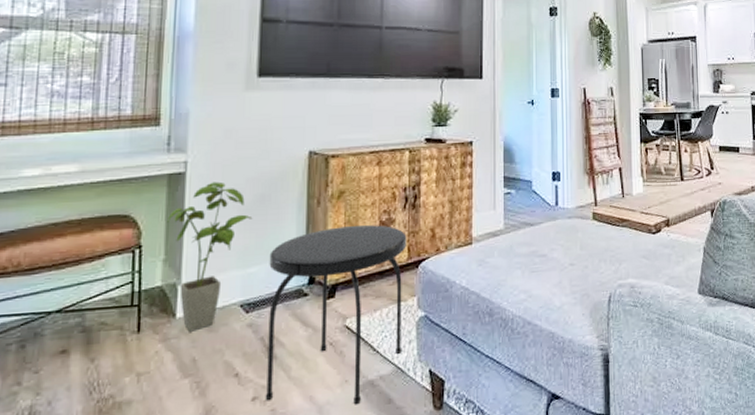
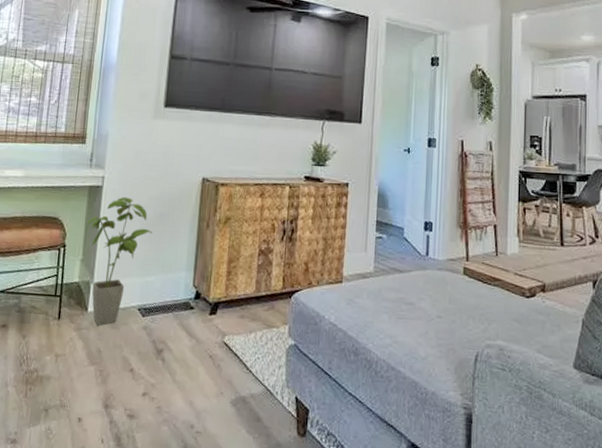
side table: present [265,225,407,405] -> none [153,250,283,417]

